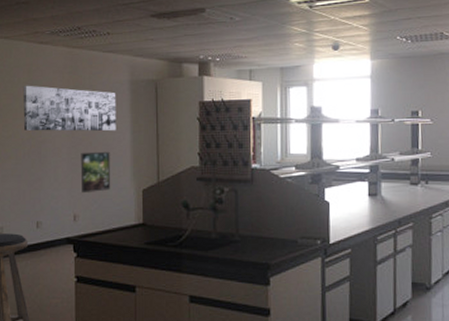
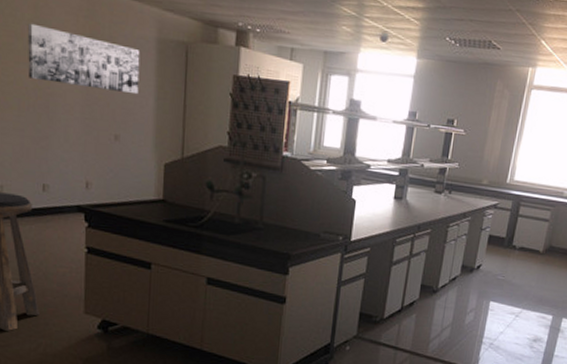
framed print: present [80,151,111,194] -> none [95,113,130,160]

